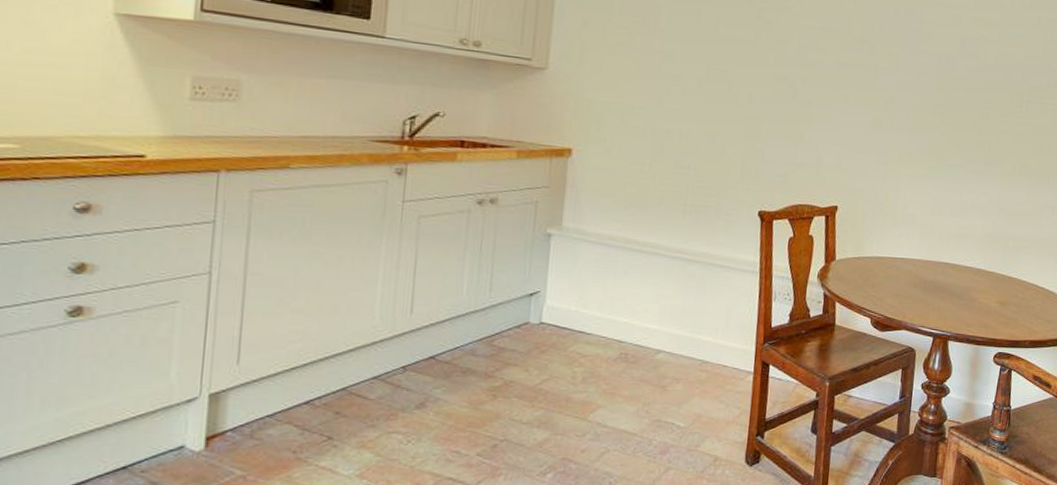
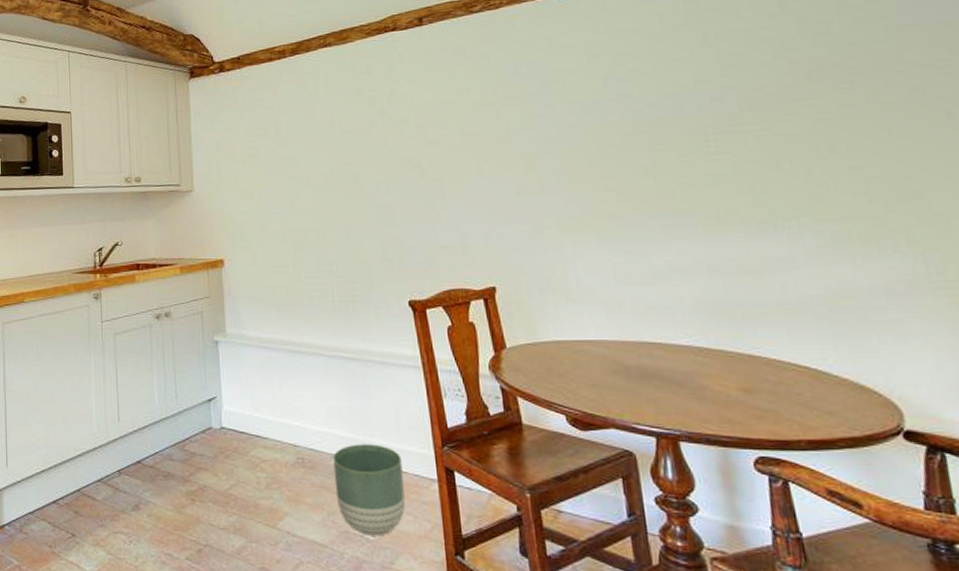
planter: none [654,340,724,423] -> present [333,444,405,536]

